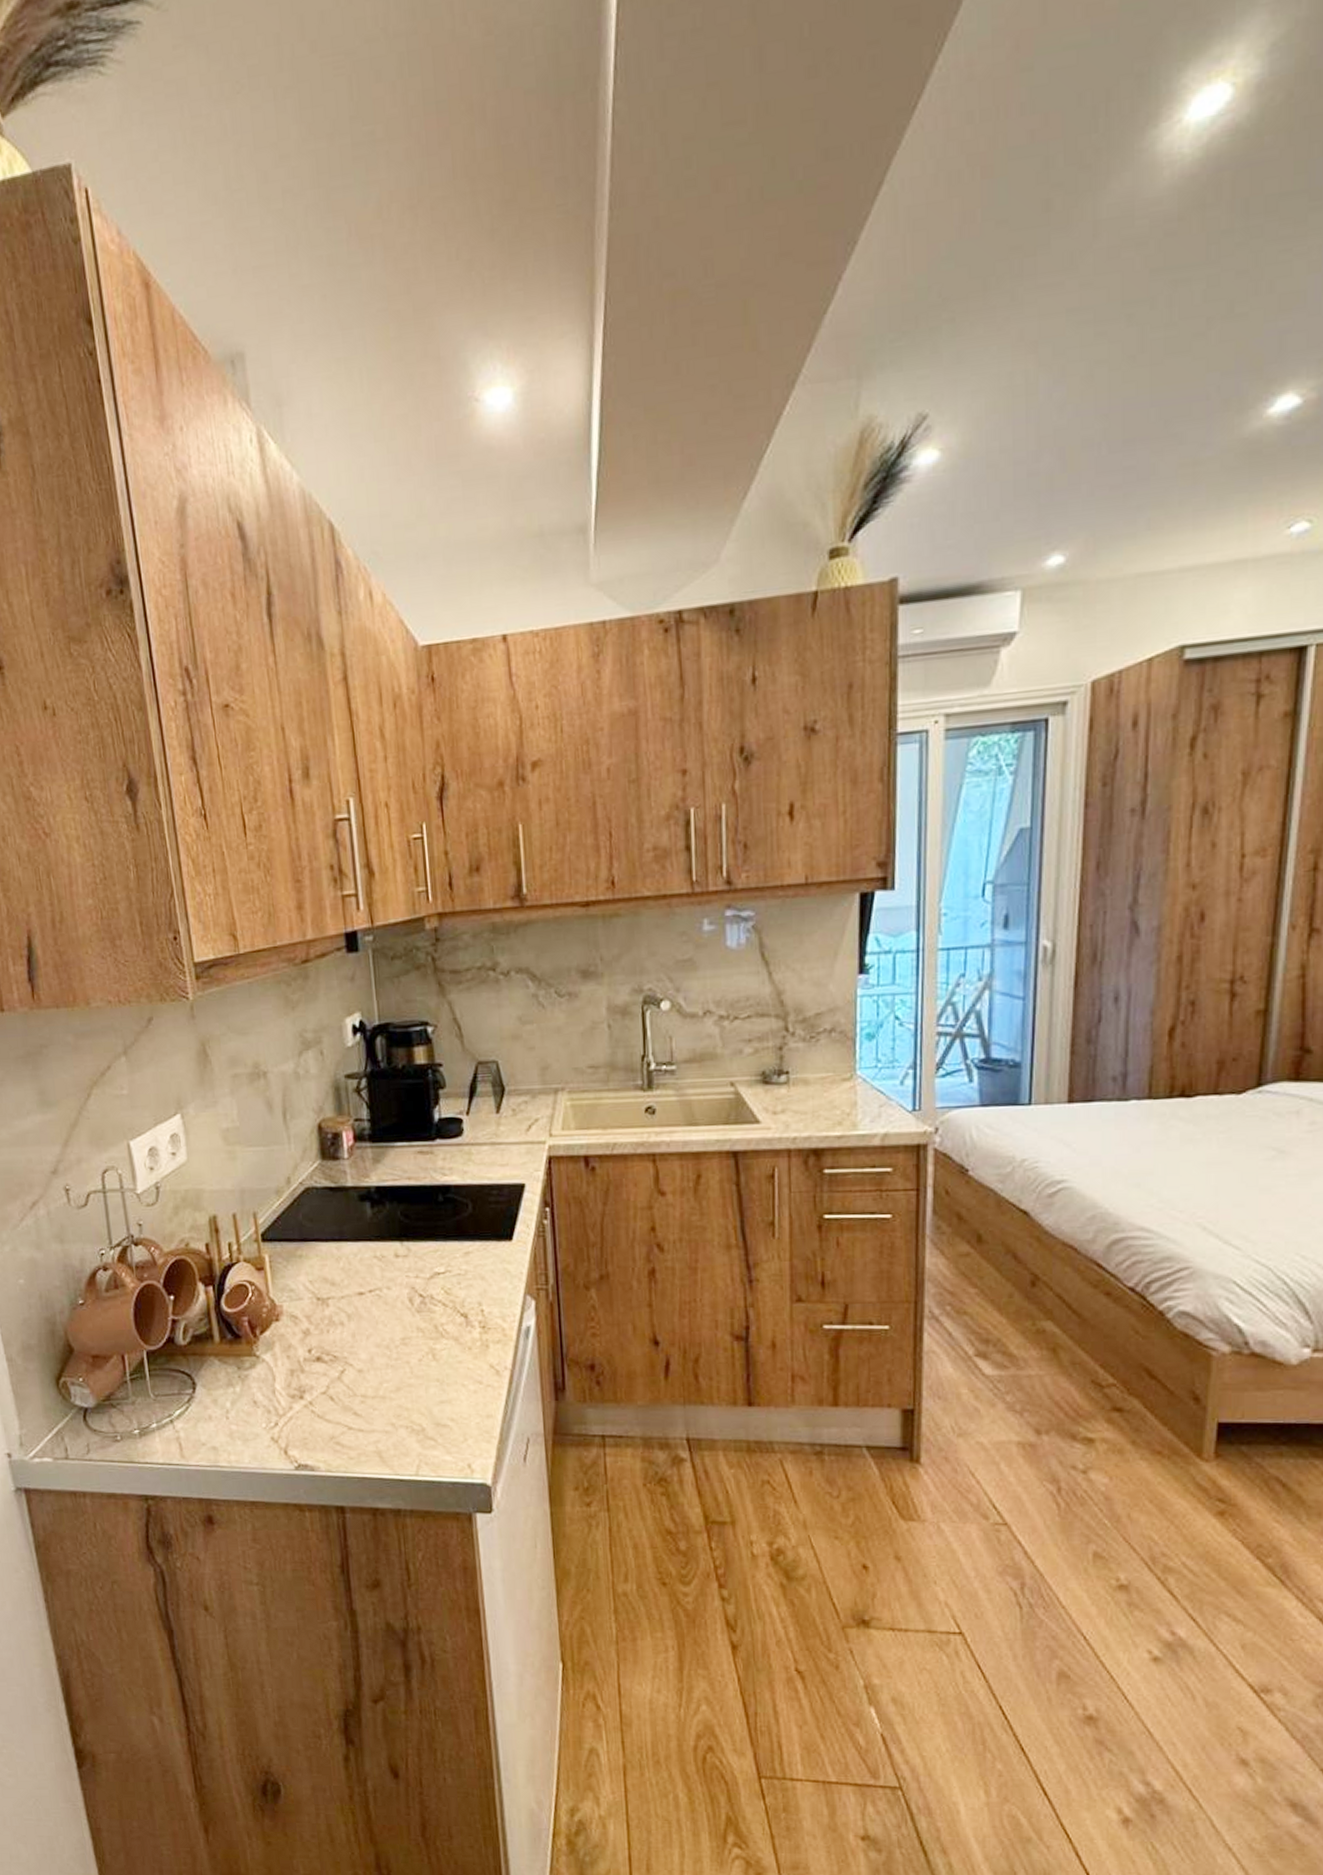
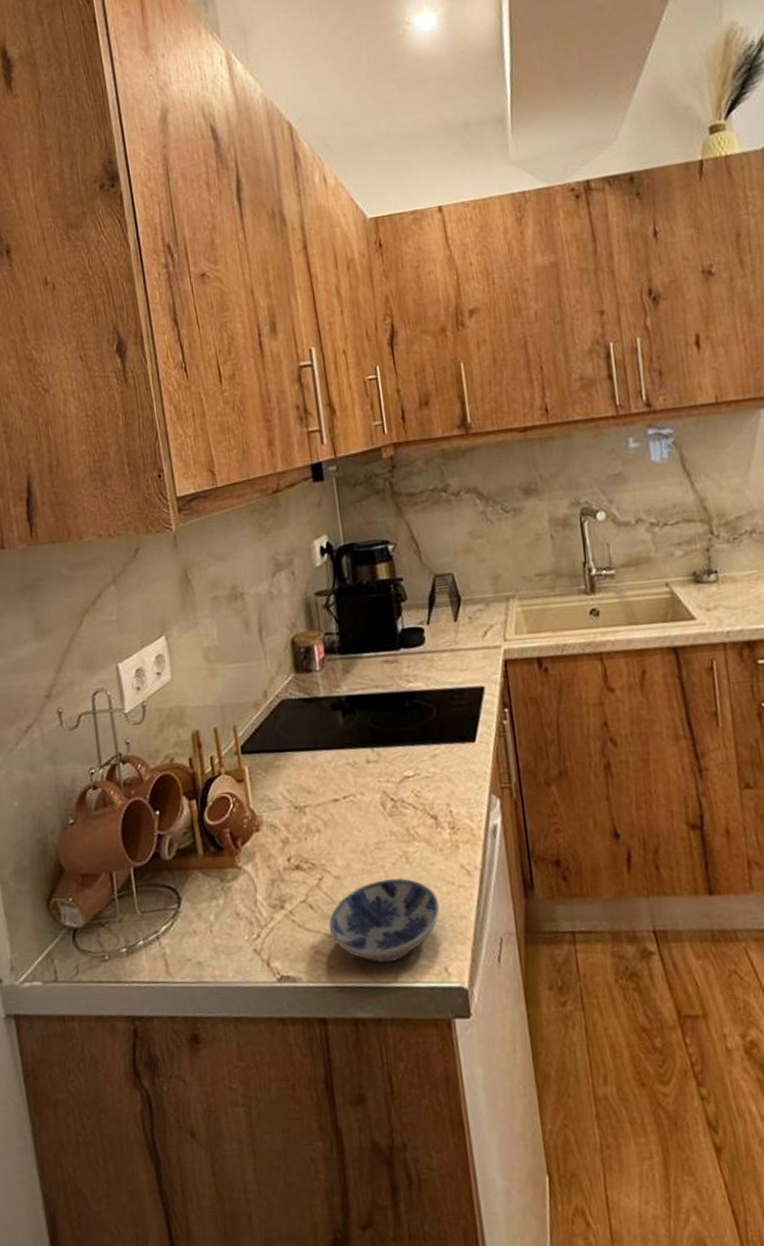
bowl: none [349,1375,466,1457] -> present [328,878,440,963]

